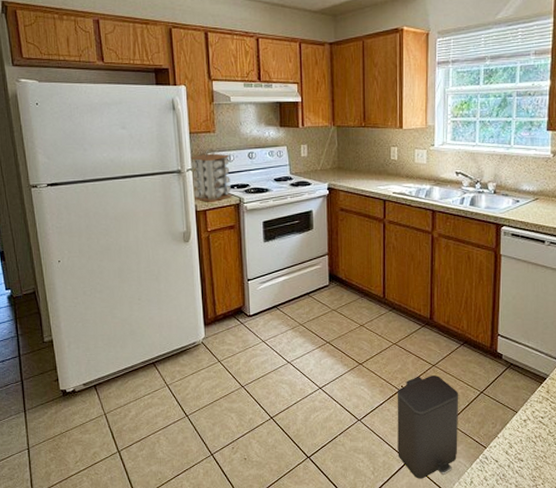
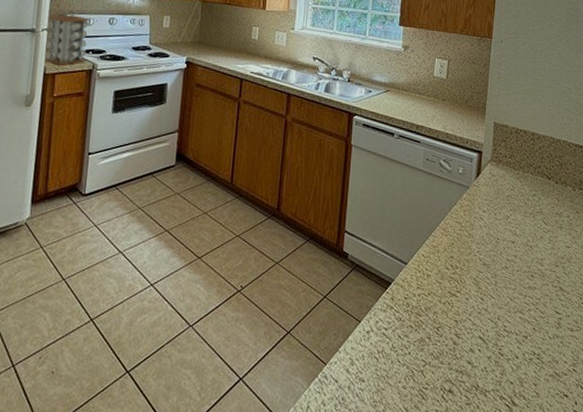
pedal bin: present [397,375,459,479] -> none [229,274,301,403]

